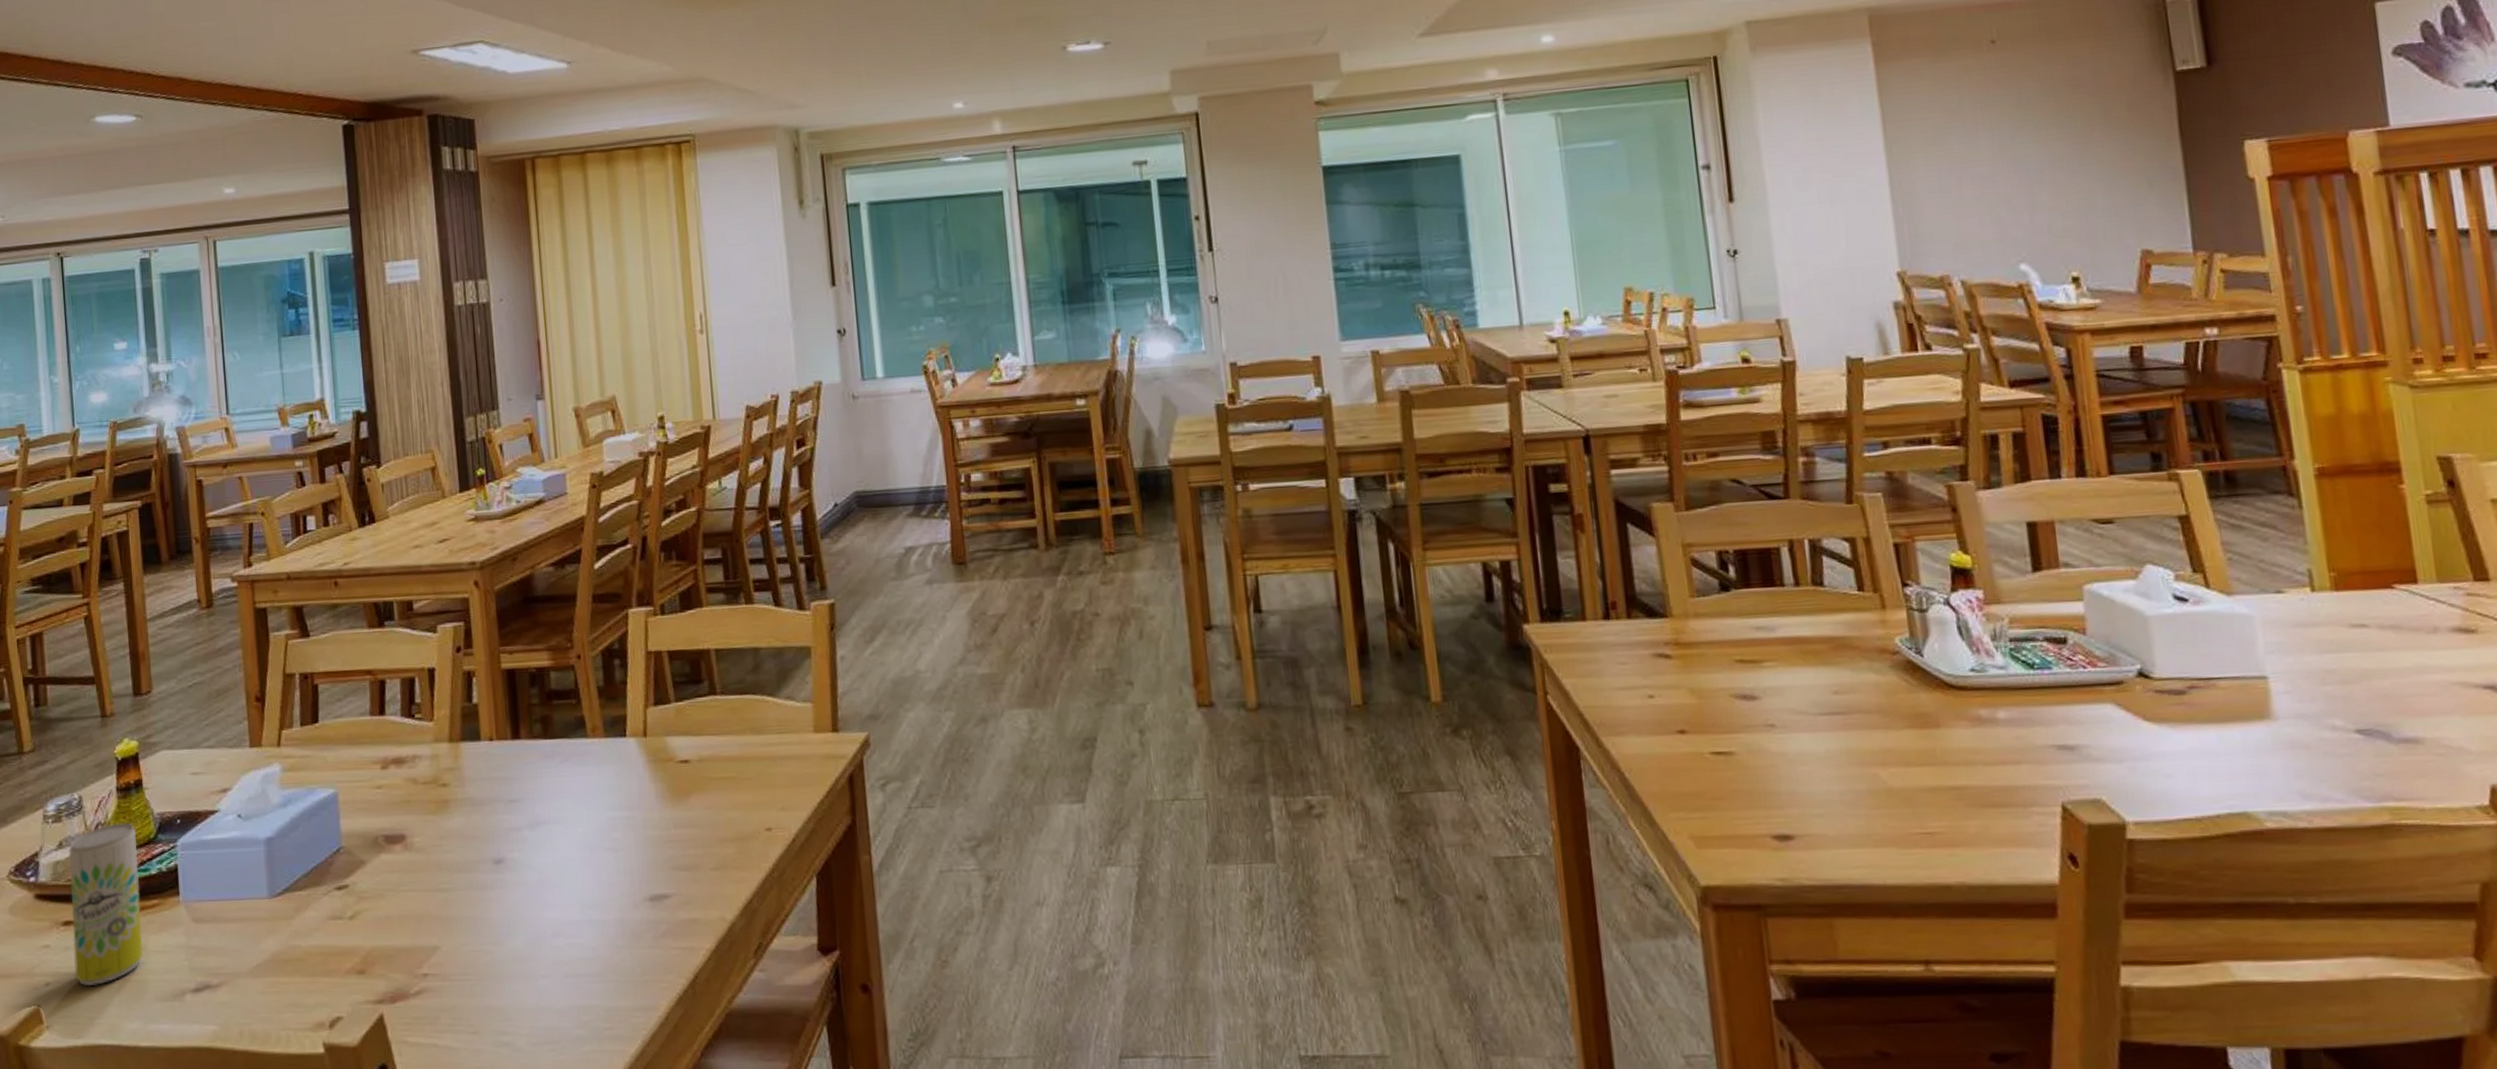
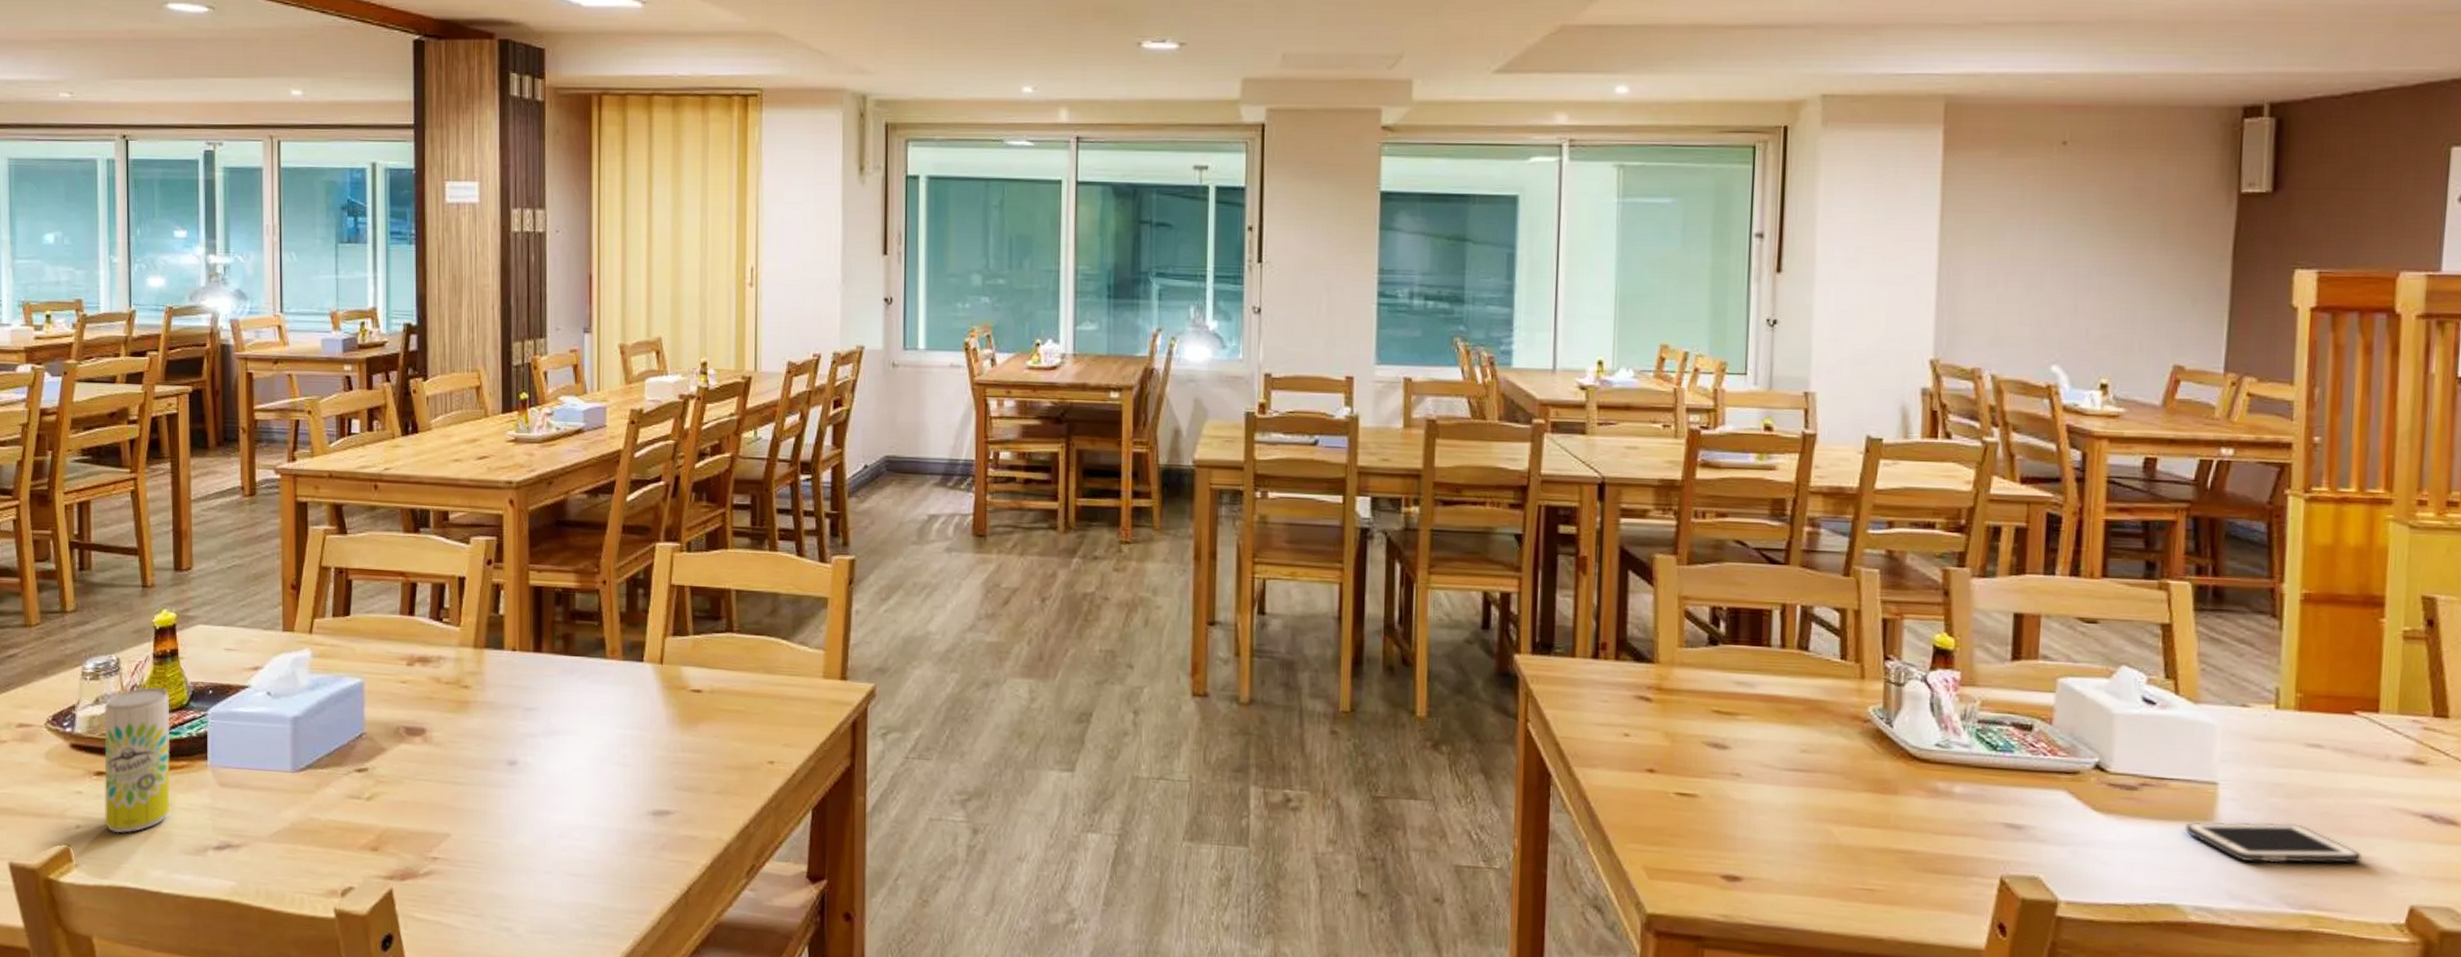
cell phone: none [2242,711,2431,758] -> present [2185,822,2362,864]

